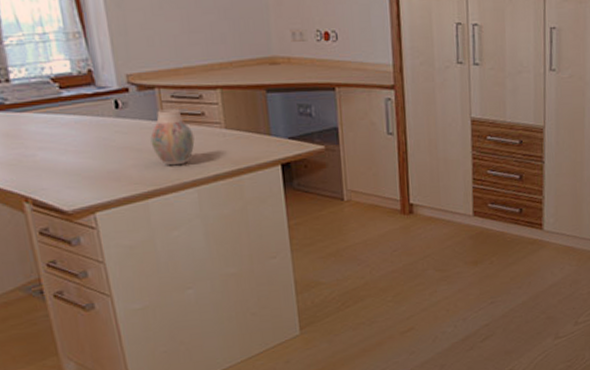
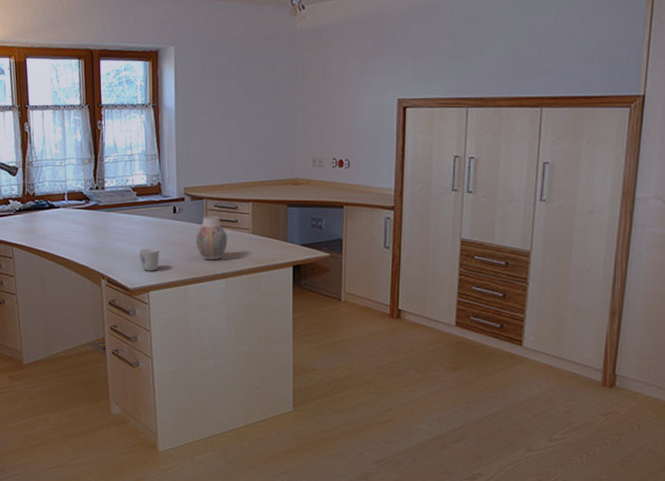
mug: none [73,156,104,187] -> present [139,248,160,271]

